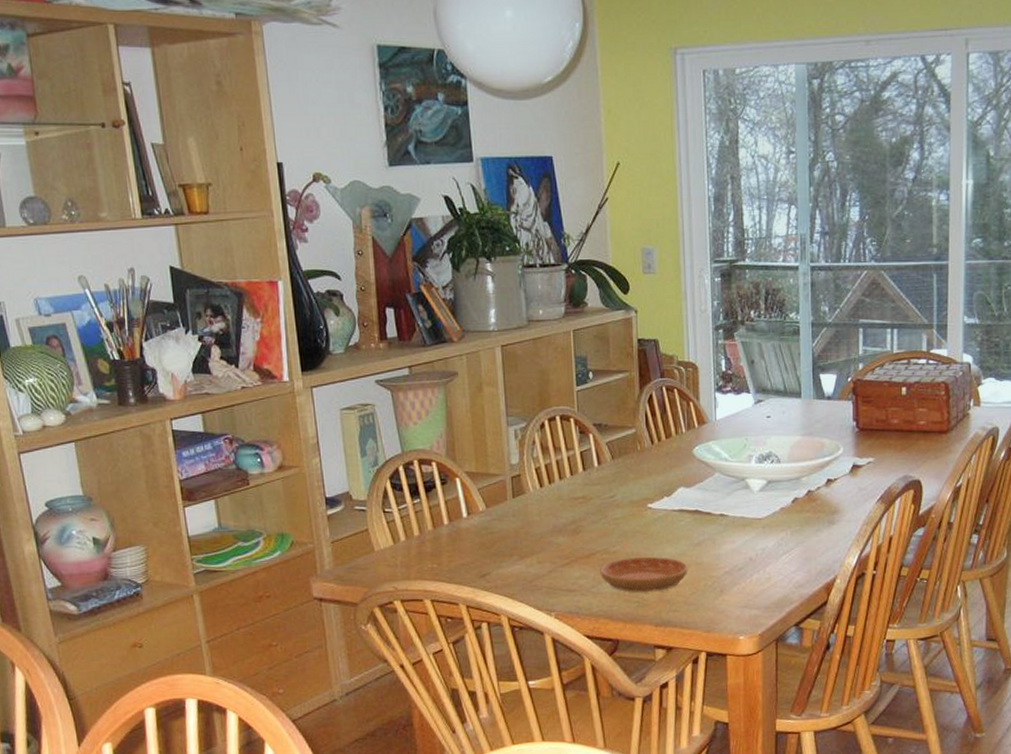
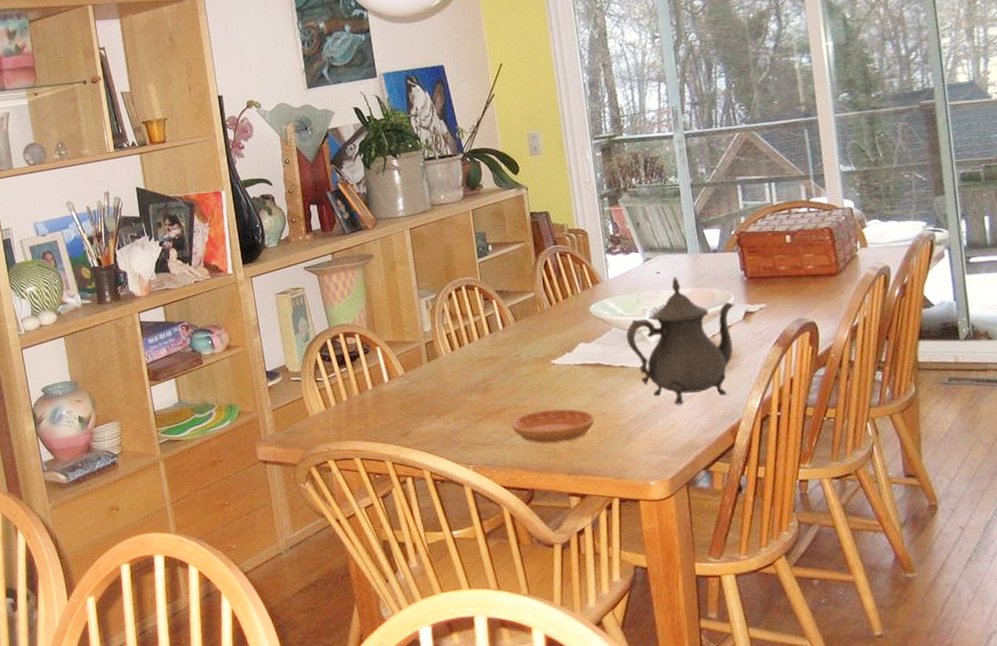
teapot: none [729,422,843,558] -> present [626,277,735,405]

